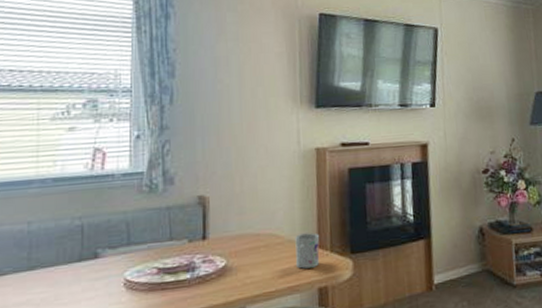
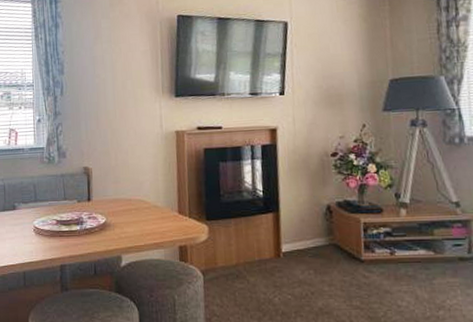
mug: present [295,232,320,269] -> none [159,201,180,230]

